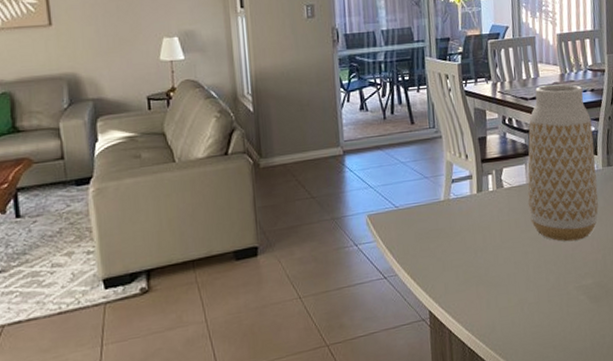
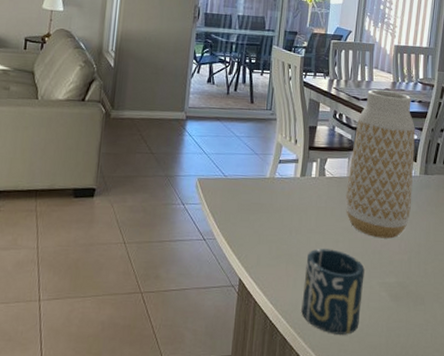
cup: none [497,262,561,349] -> present [301,248,365,335]

